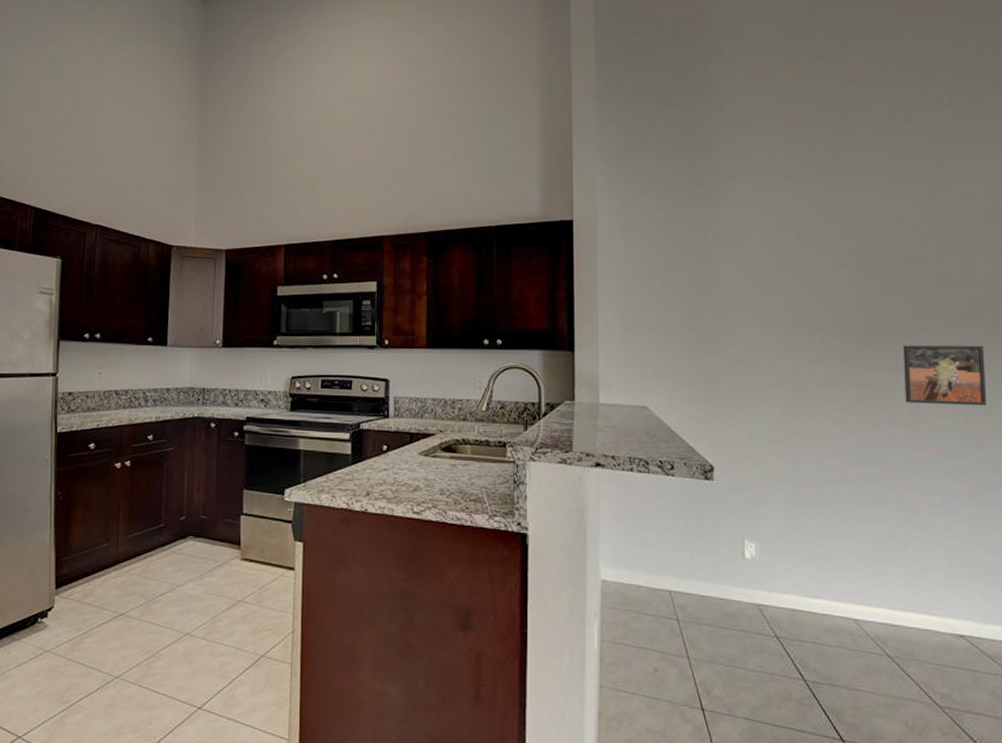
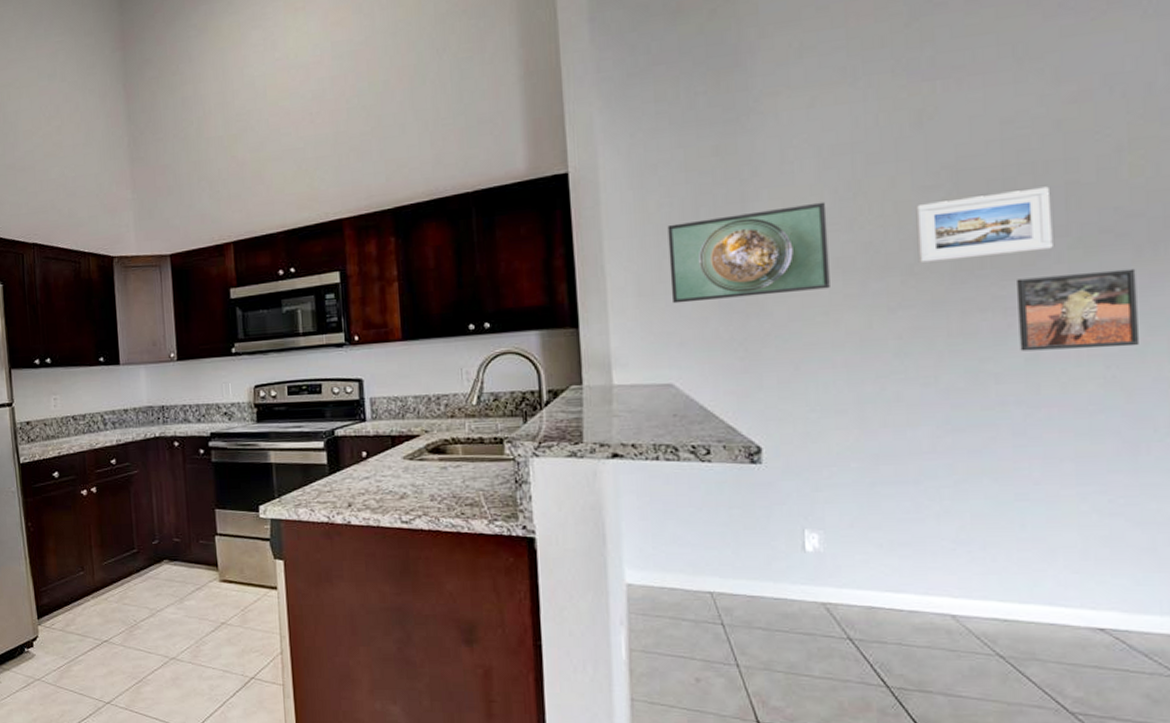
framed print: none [649,268,770,339] -> present [667,202,830,304]
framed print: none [833,275,928,325] -> present [916,186,1053,263]

